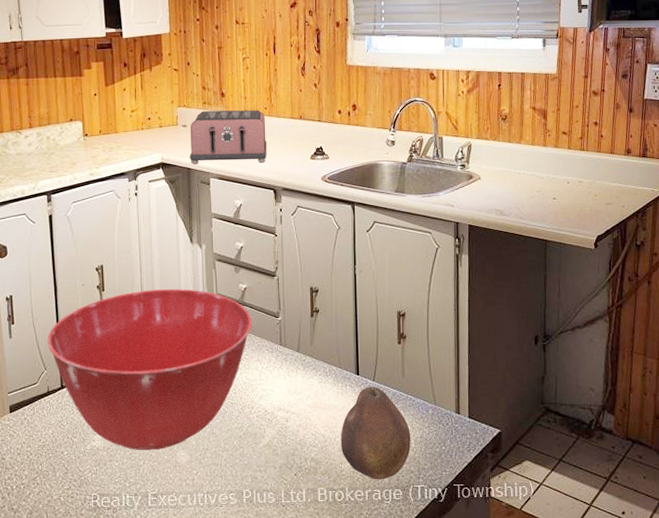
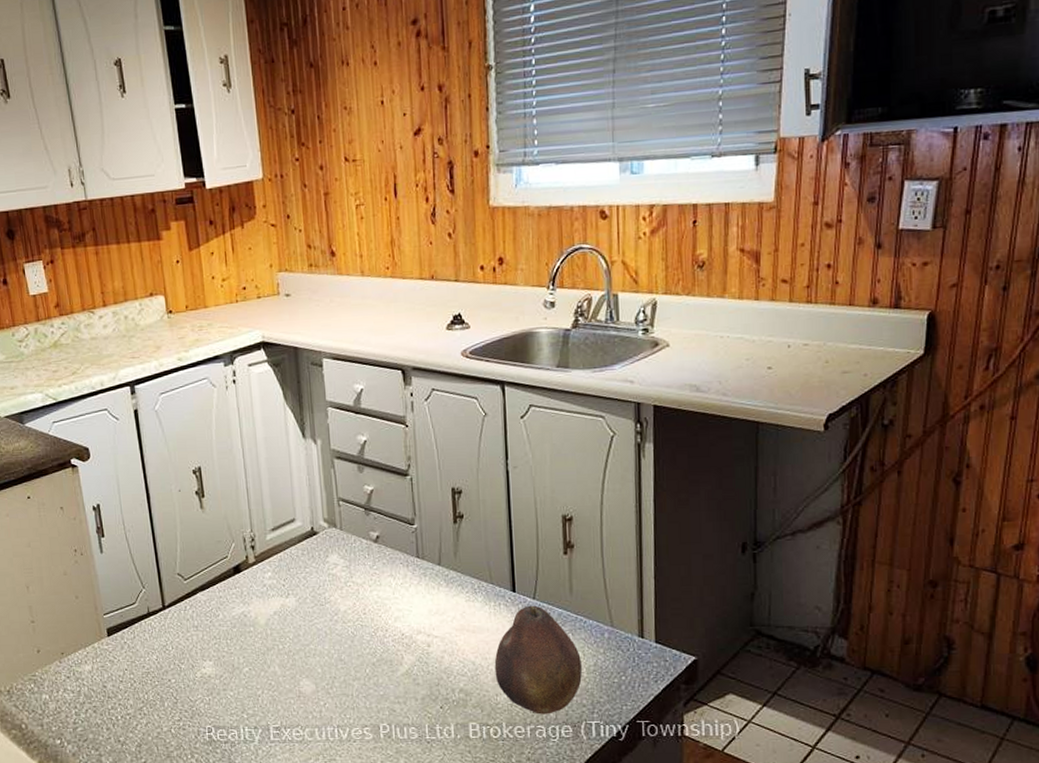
mixing bowl: present [47,289,252,451] -> none [143,493,382,679]
toaster: present [189,110,267,163] -> none [294,270,391,341]

